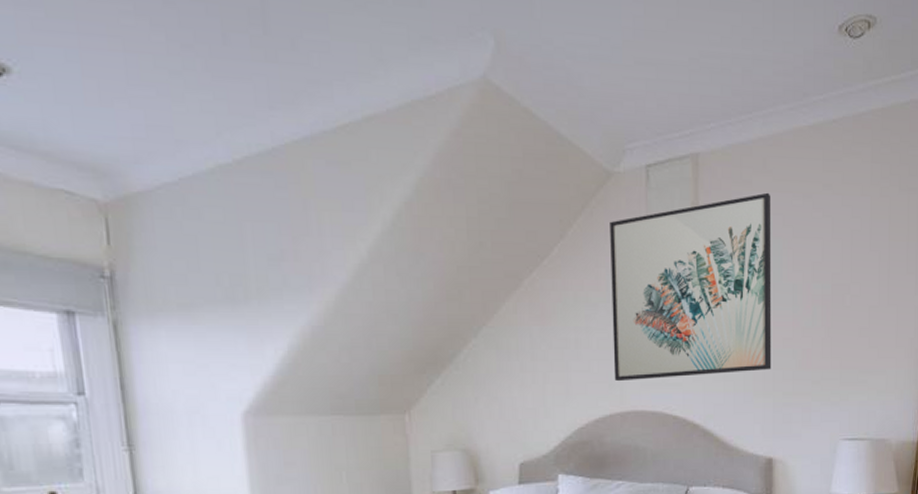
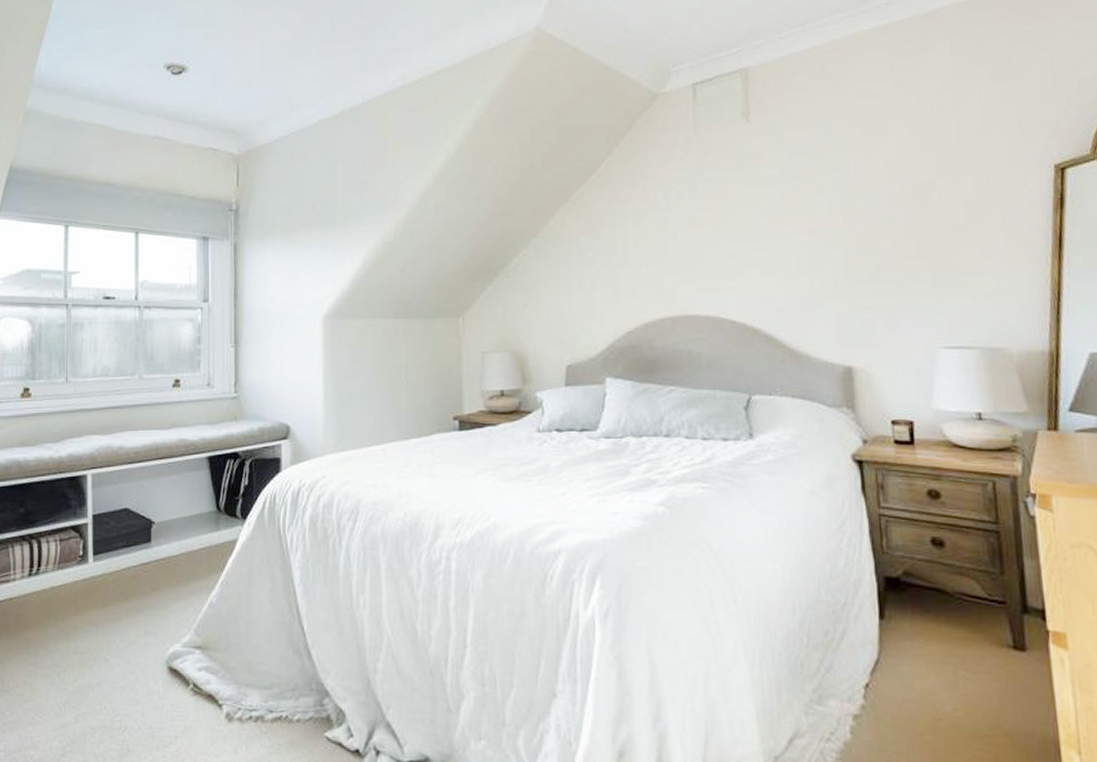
wall art: present [610,192,772,382] -> none [657,96,844,287]

